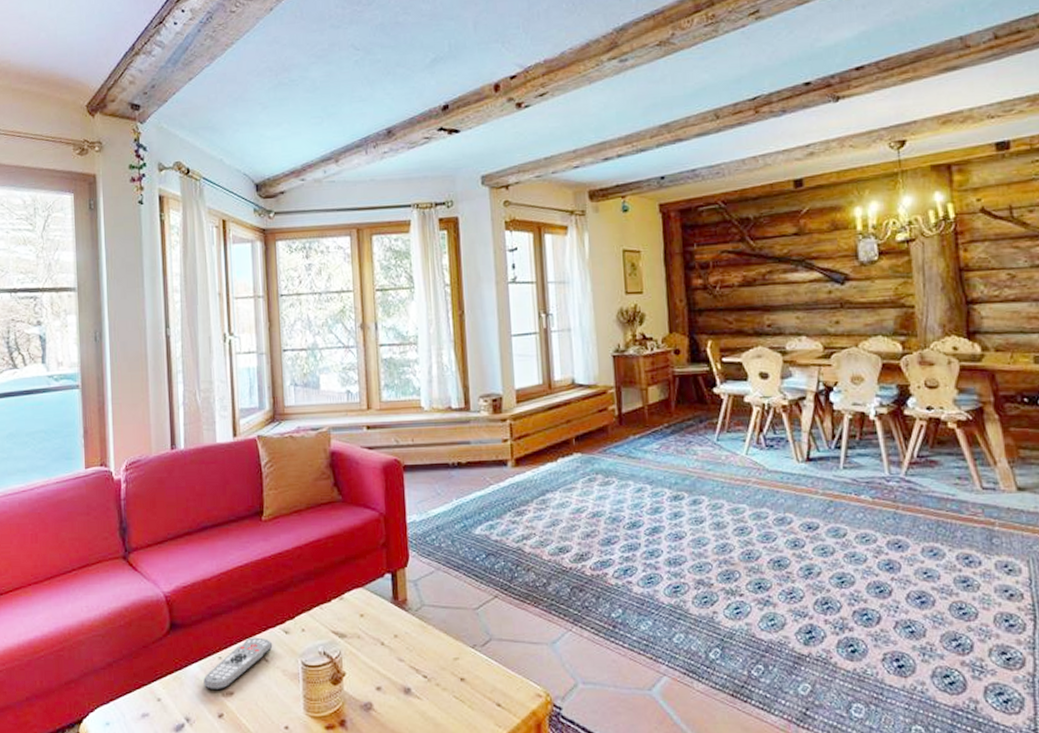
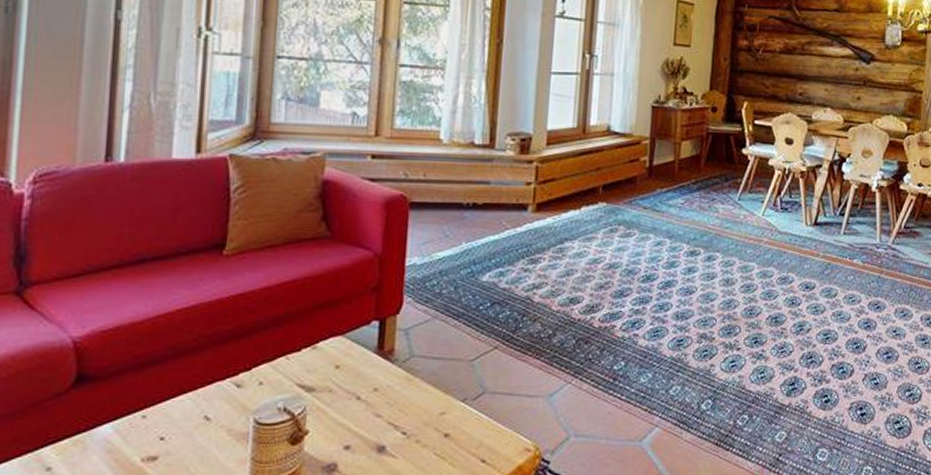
remote control: present [203,637,273,691] -> none [116,392,219,456]

